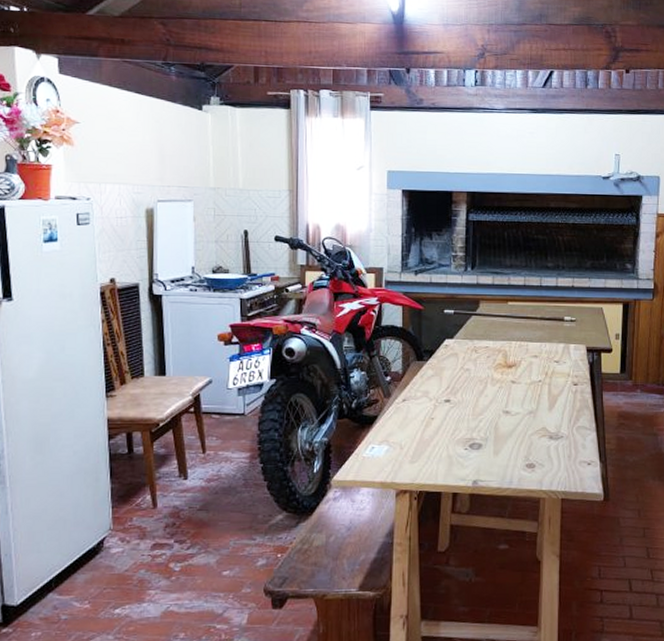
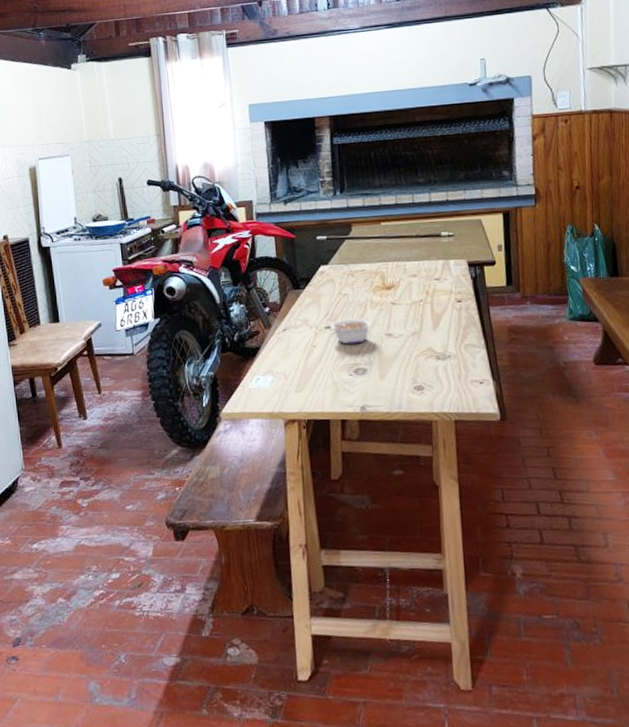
legume: none [451,395,491,419] -> present [331,319,372,344]

